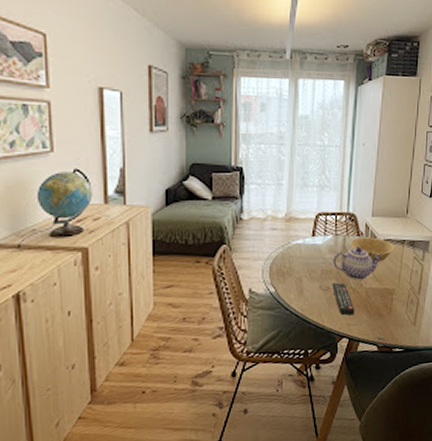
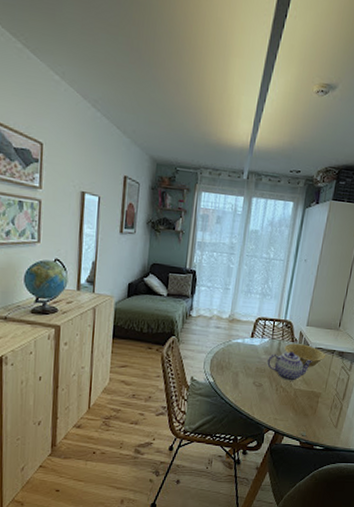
remote control: present [332,282,355,316] -> none [264,381,283,411]

